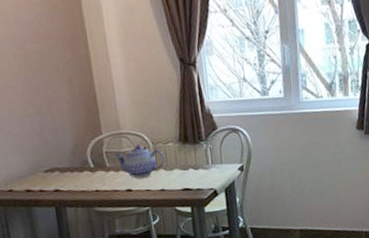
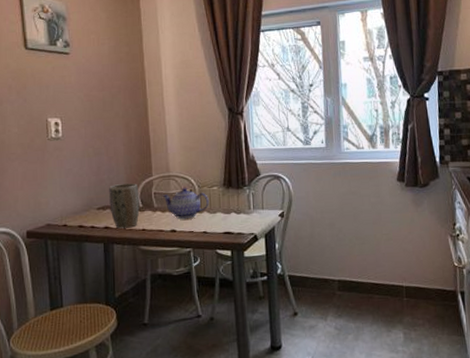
plant pot: none [55,143,92,191] -> present [109,183,140,229]

